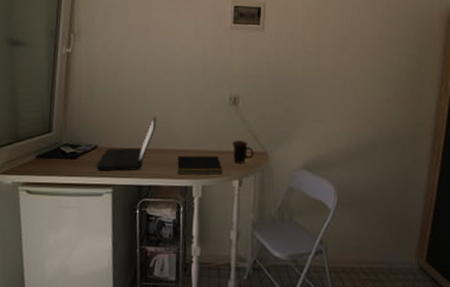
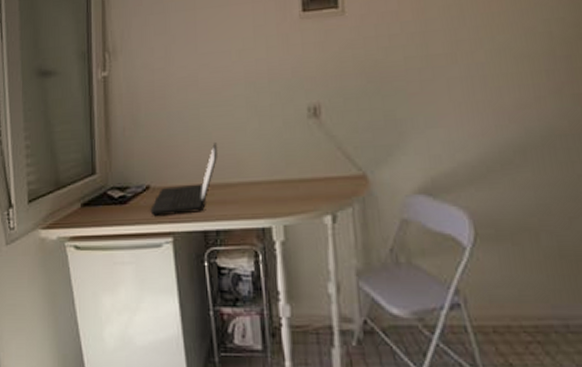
notepad: present [177,155,222,175] -> none [249,185,309,214]
mug: present [231,141,255,164] -> none [317,163,350,193]

